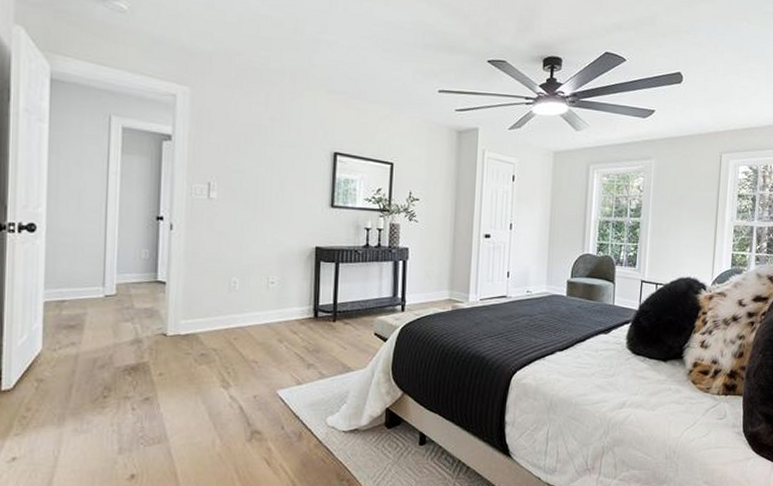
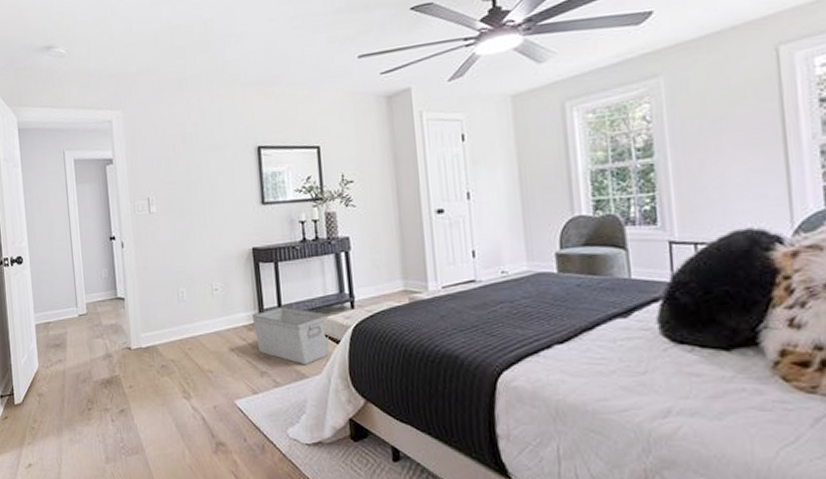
storage bin: none [306,304,380,359] -> present [251,306,329,364]

